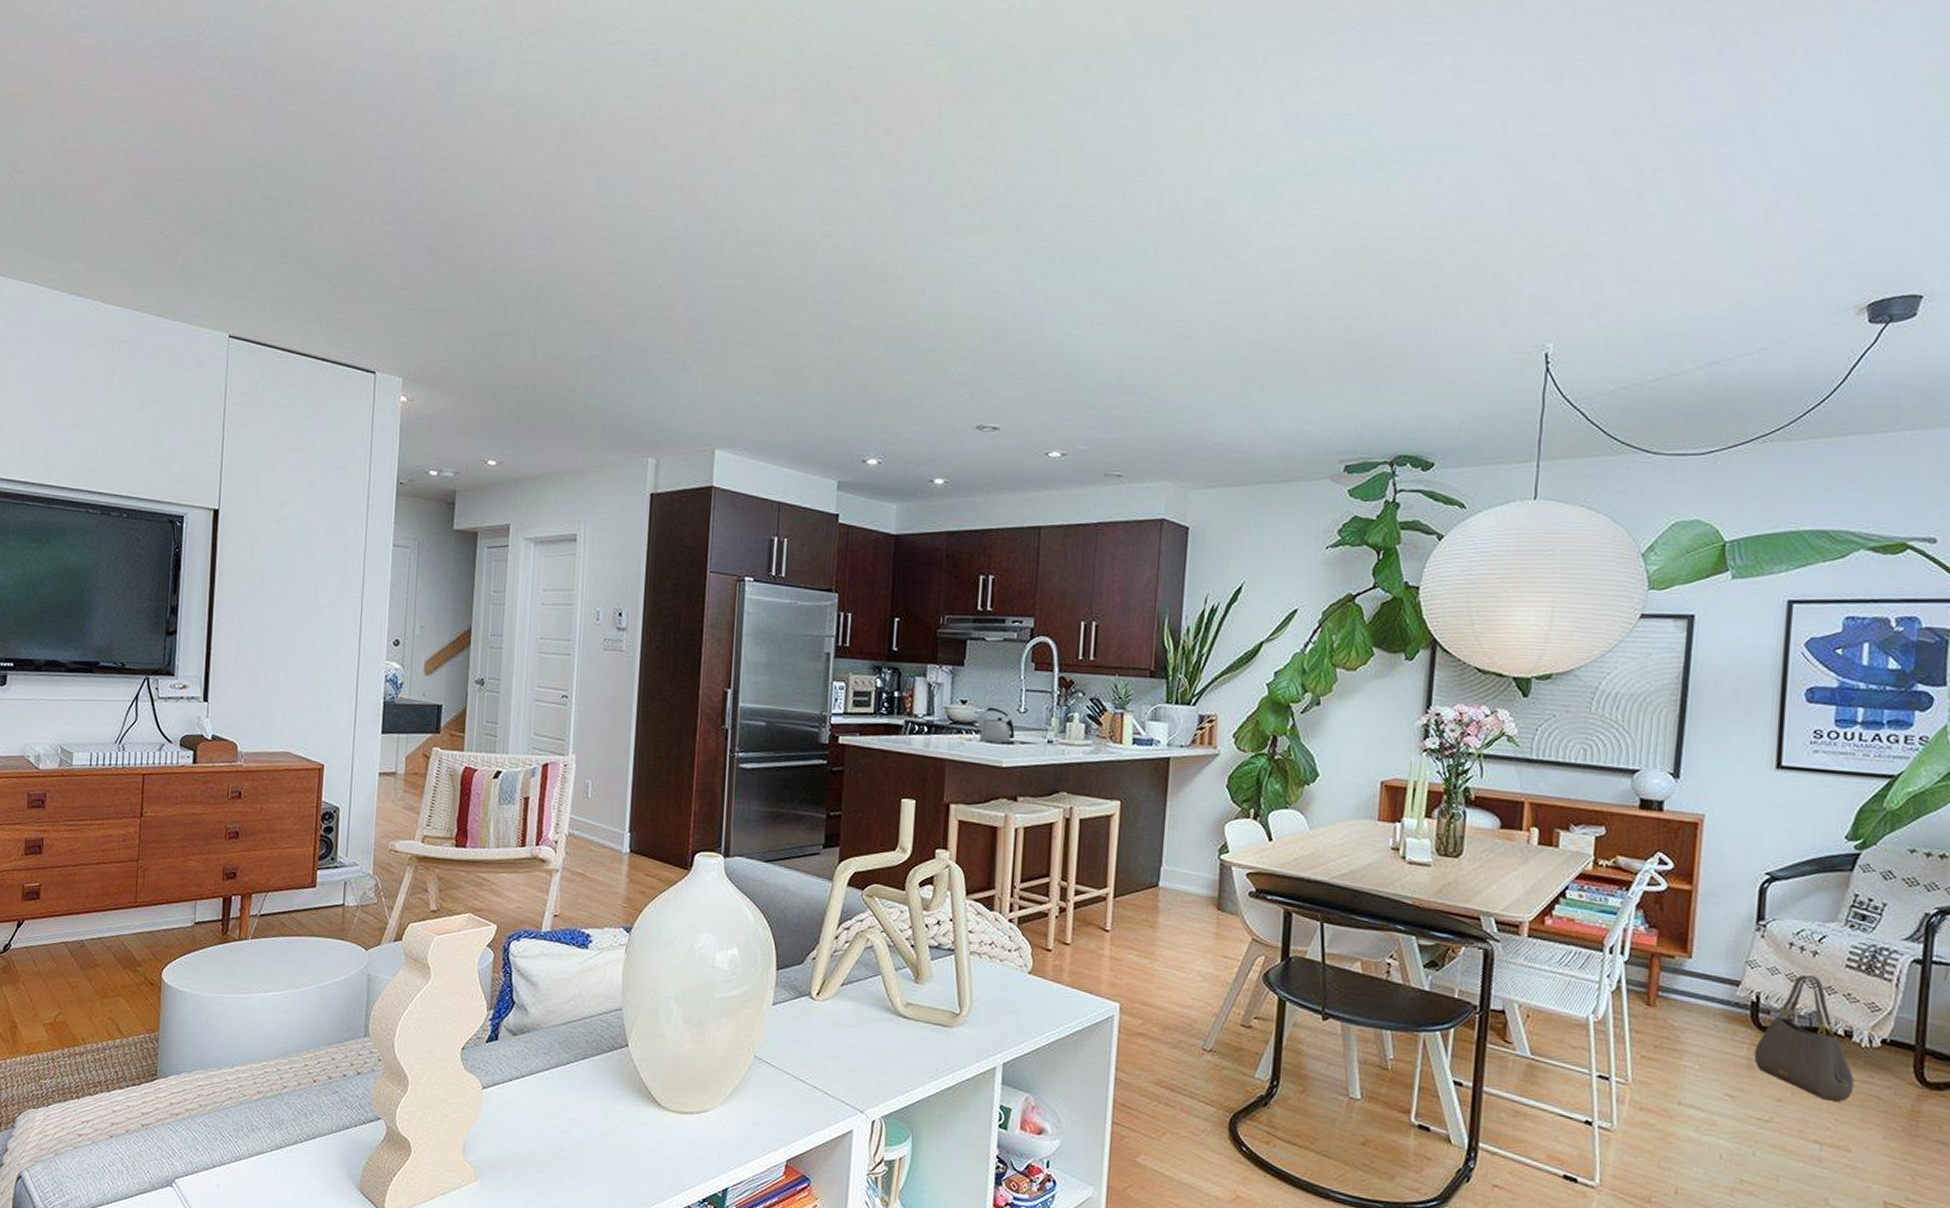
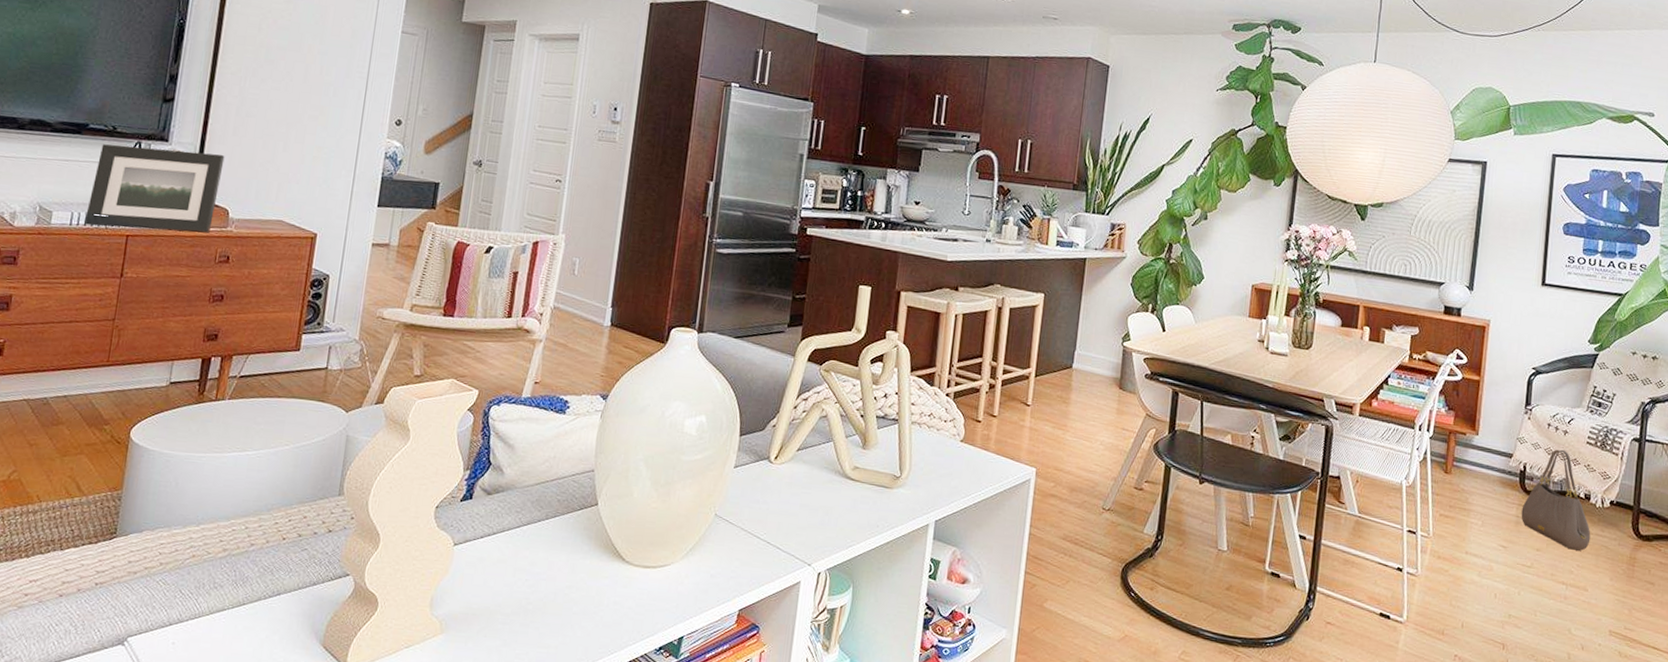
picture frame: none [103,682,229,769] -> present [84,144,225,233]
kettle: present [974,707,1015,744] -> none [925,208,959,241]

